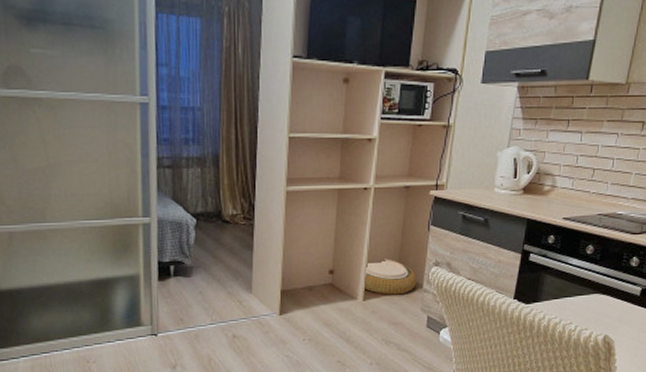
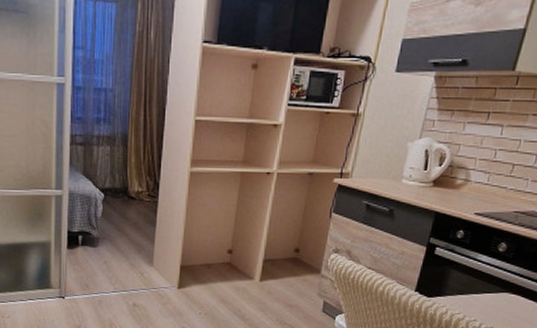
woven basket: present [363,258,417,295] -> none [261,242,315,278]

